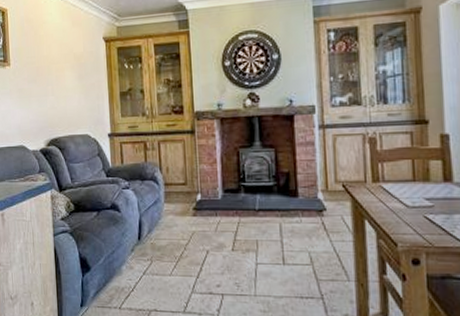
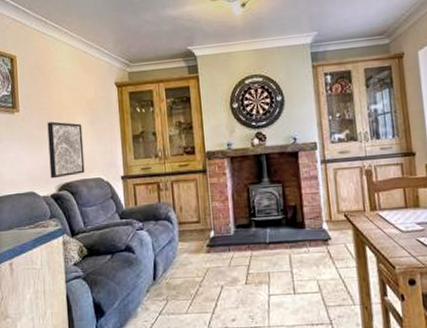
wall art: none [36,76,73,134] -> present [47,121,85,179]

